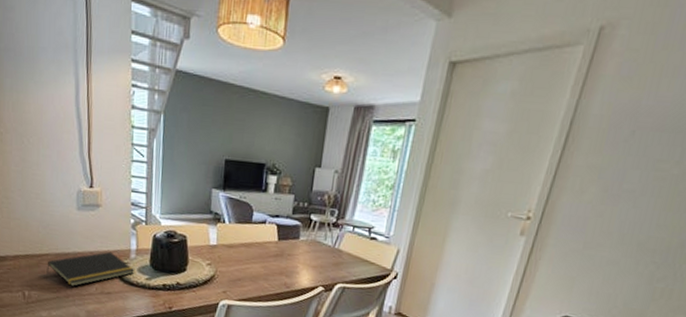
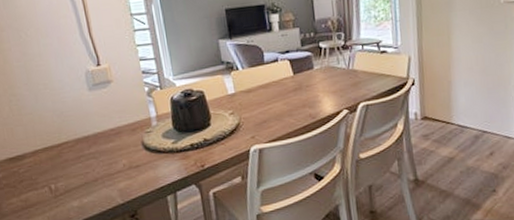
notepad: present [46,251,134,287] -> none [68,124,159,168]

